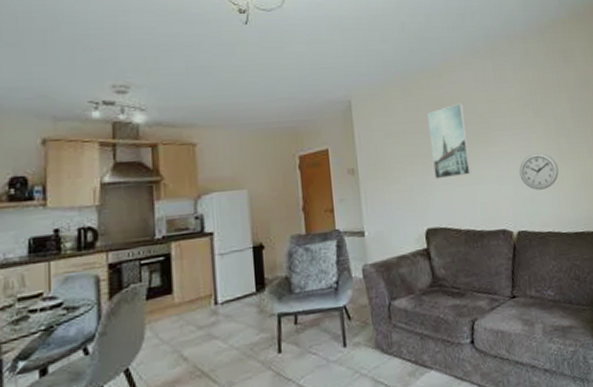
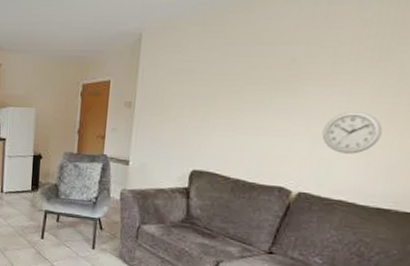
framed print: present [427,103,472,179] -> none [215,43,273,125]

